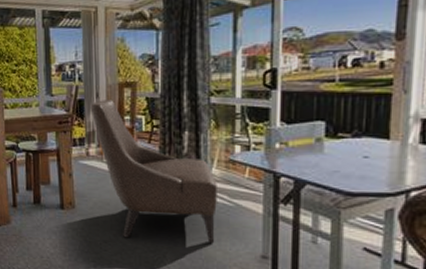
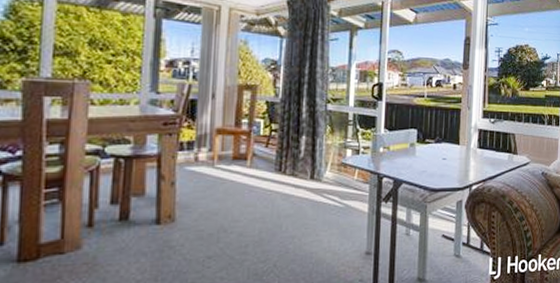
chair: present [90,100,217,244] -> none [204,101,330,251]

